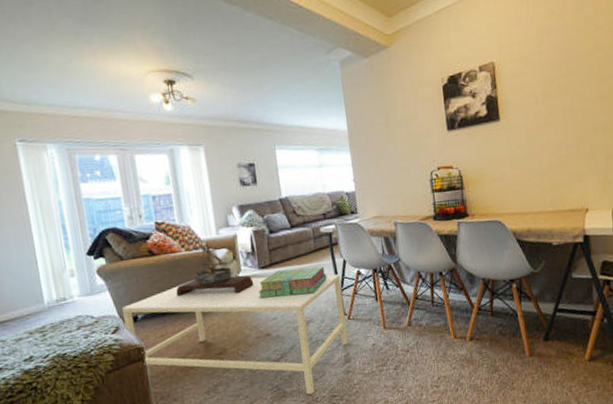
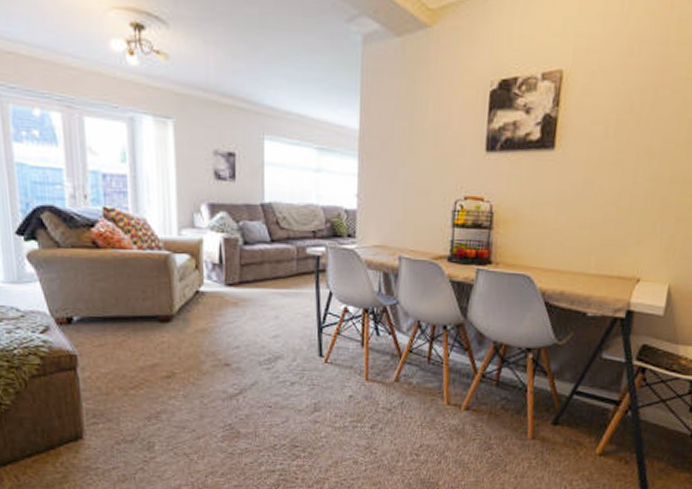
coffee table: present [122,274,348,395] -> none [55,286,323,440]
bonsai tree: present [176,244,254,296] -> none [121,245,217,311]
stack of books: present [258,266,327,299] -> none [221,291,307,327]

